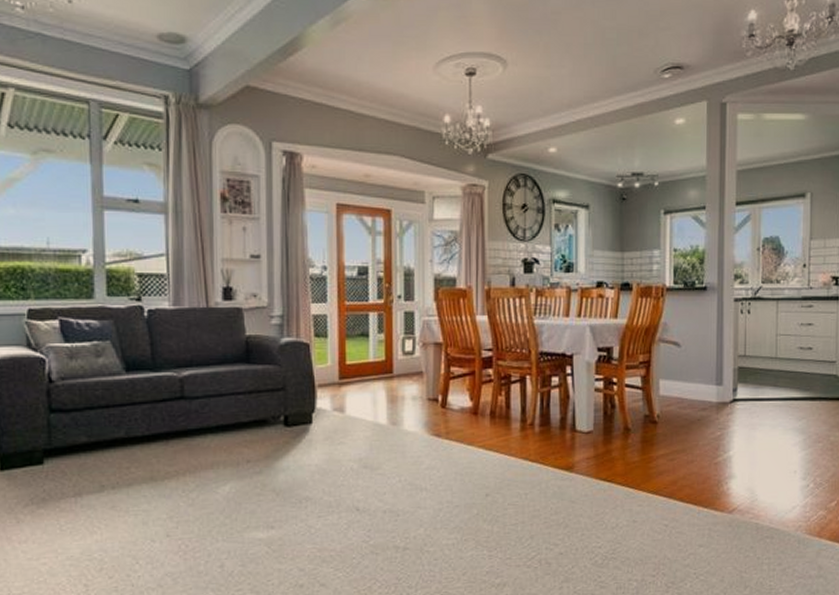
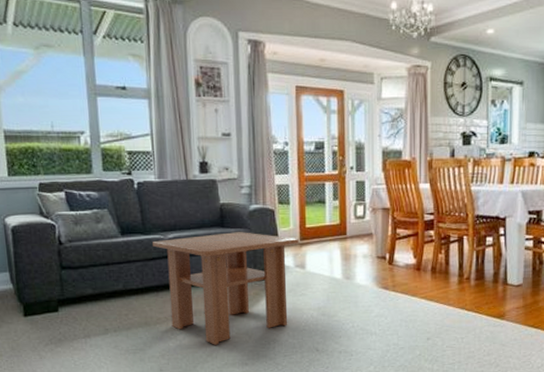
coffee table: none [164,369,338,504] -> present [153,232,299,345]

